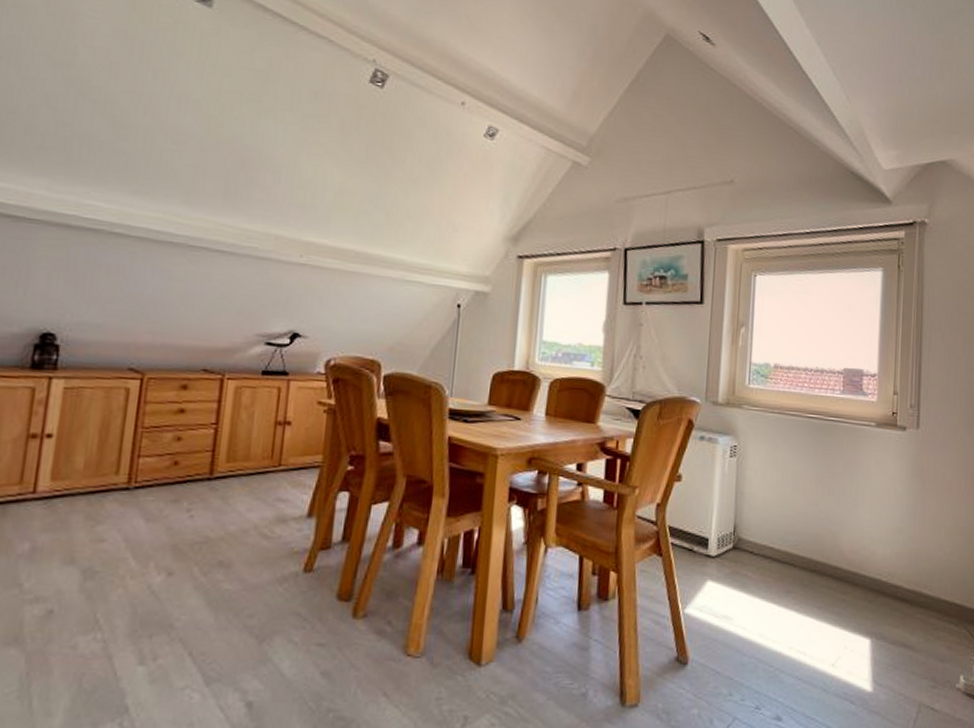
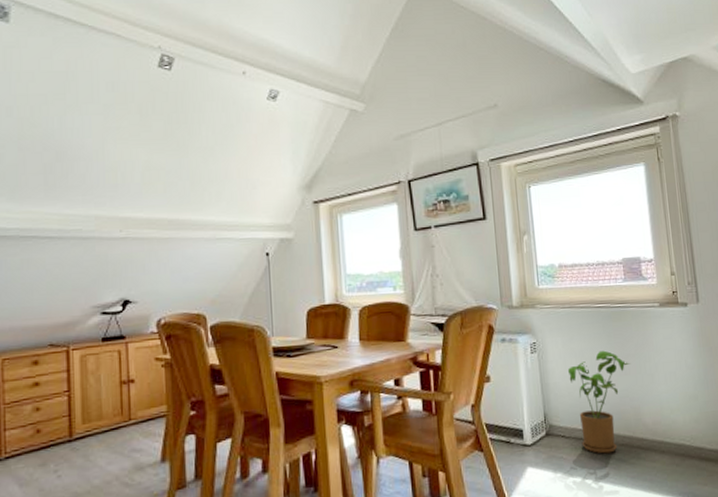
house plant: none [767,465,836,578] -> present [568,350,631,454]

